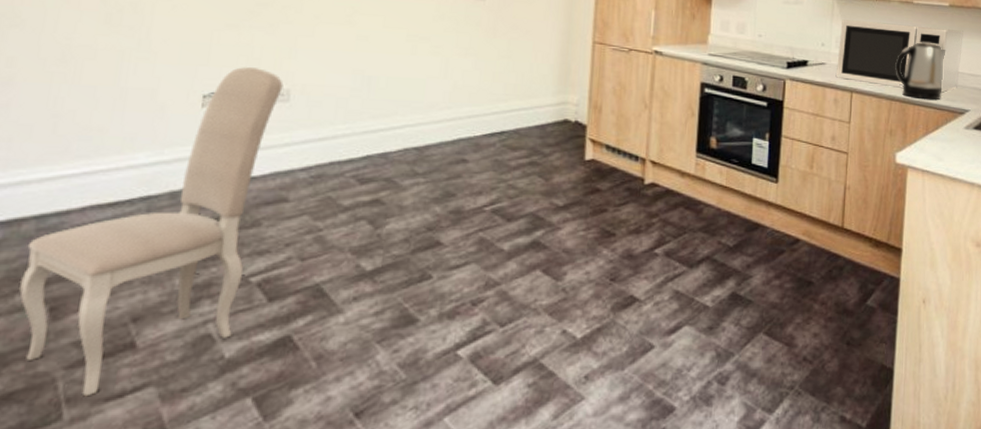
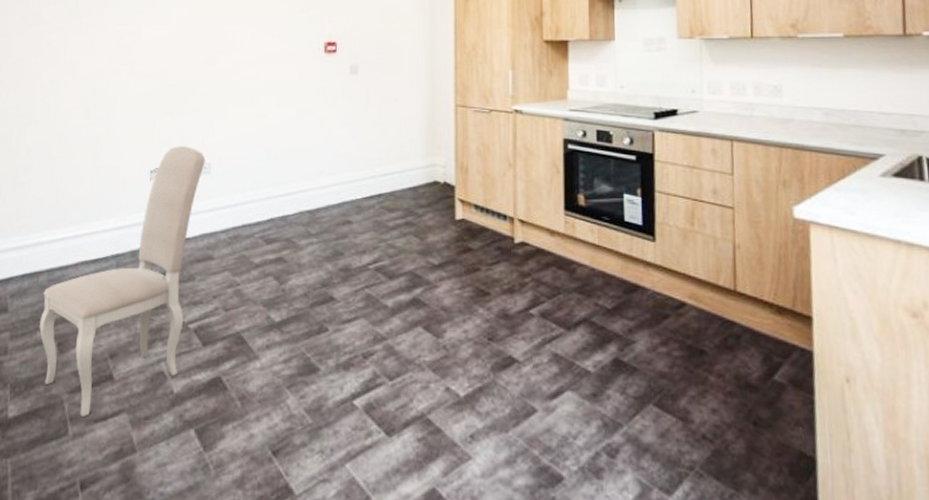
microwave: present [836,19,963,93] -> none [711,62,867,136]
kettle: present [895,42,946,101] -> none [782,80,846,145]

